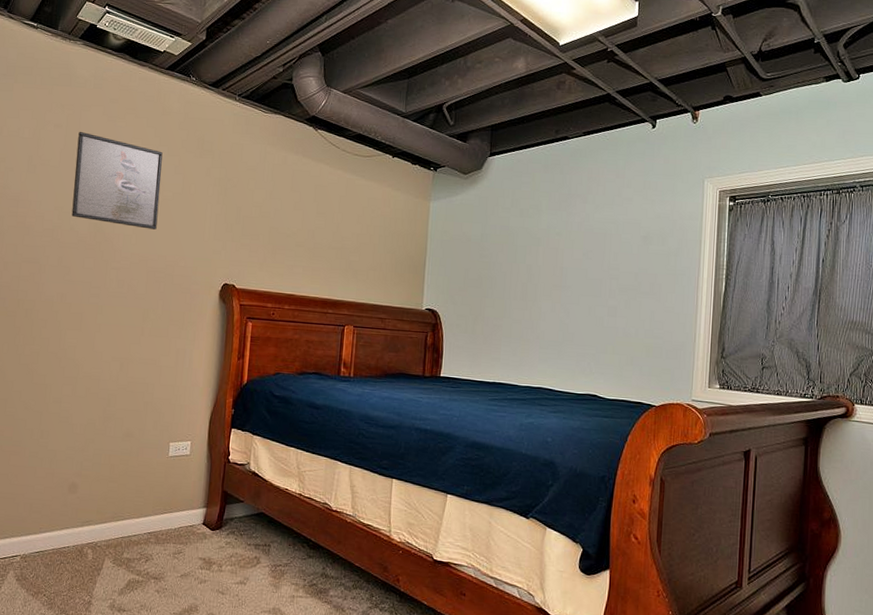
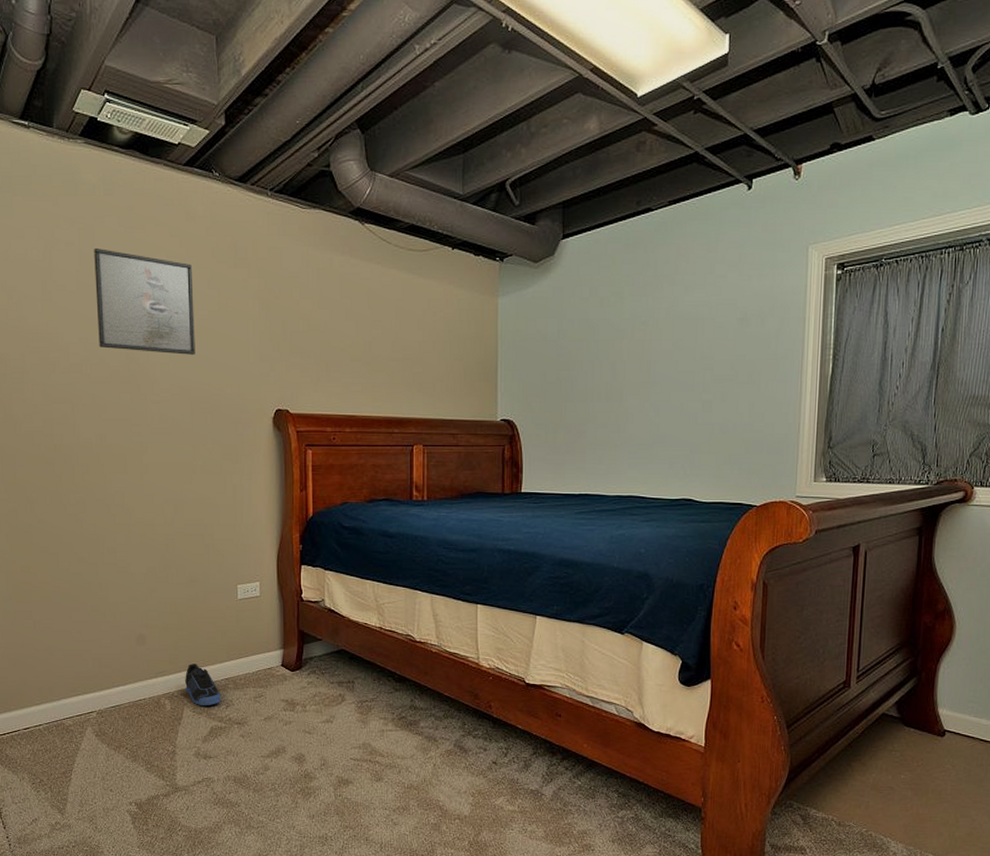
sneaker: none [109,515,142,558] -> present [185,664,221,705]

